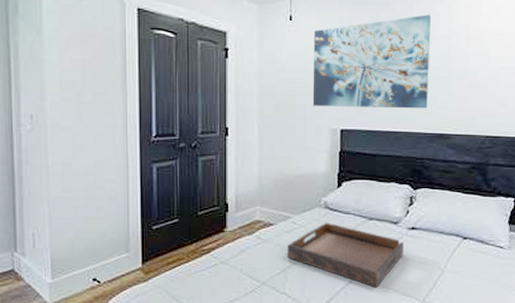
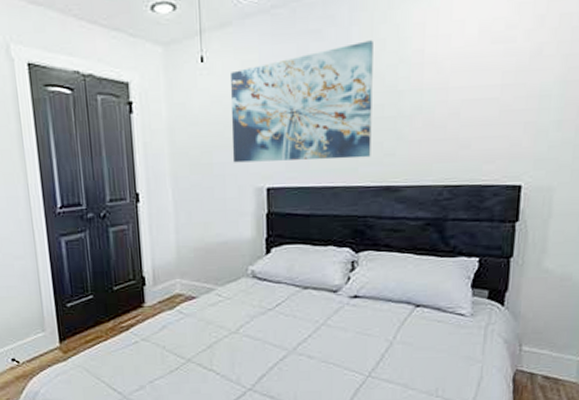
serving tray: present [287,222,404,288] -> none [212,293,345,363]

